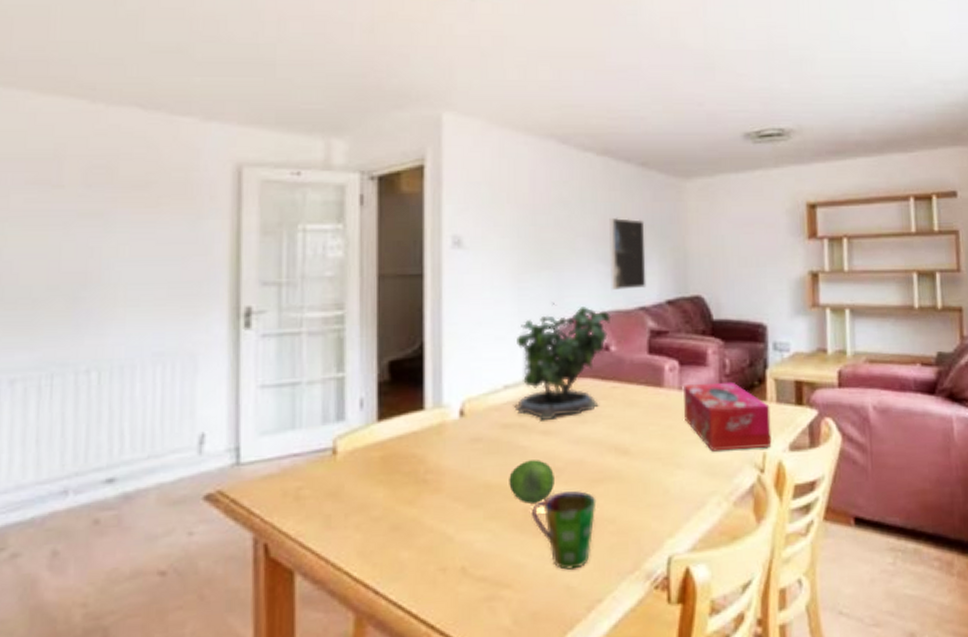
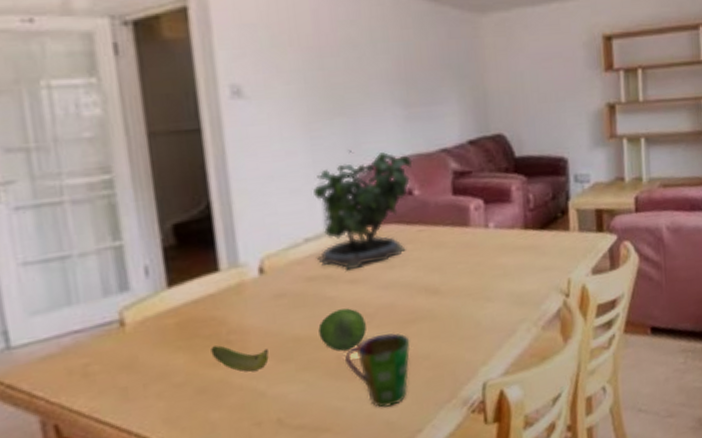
banana: none [408,484,460,514] -> present [211,345,269,372]
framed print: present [609,217,646,290] -> none [403,57,447,133]
tissue box: present [684,381,772,452] -> none [489,215,576,283]

